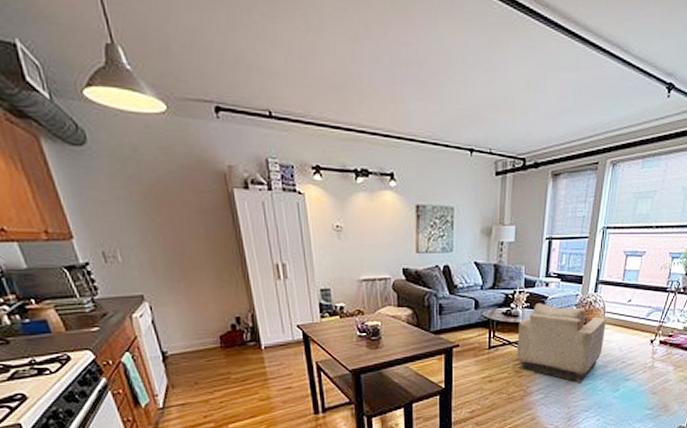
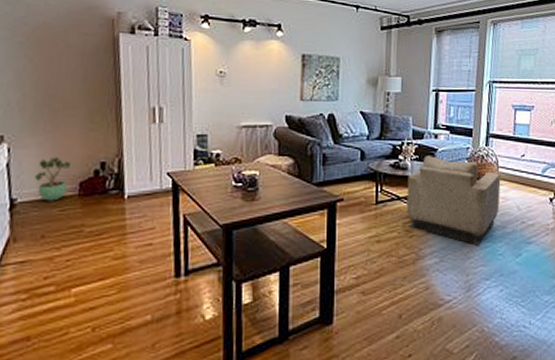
potted plant: none [179,313,209,353] -> present [35,156,70,201]

